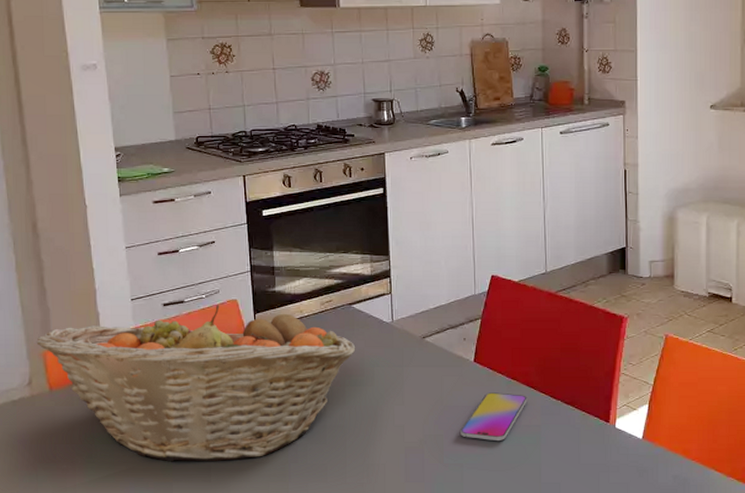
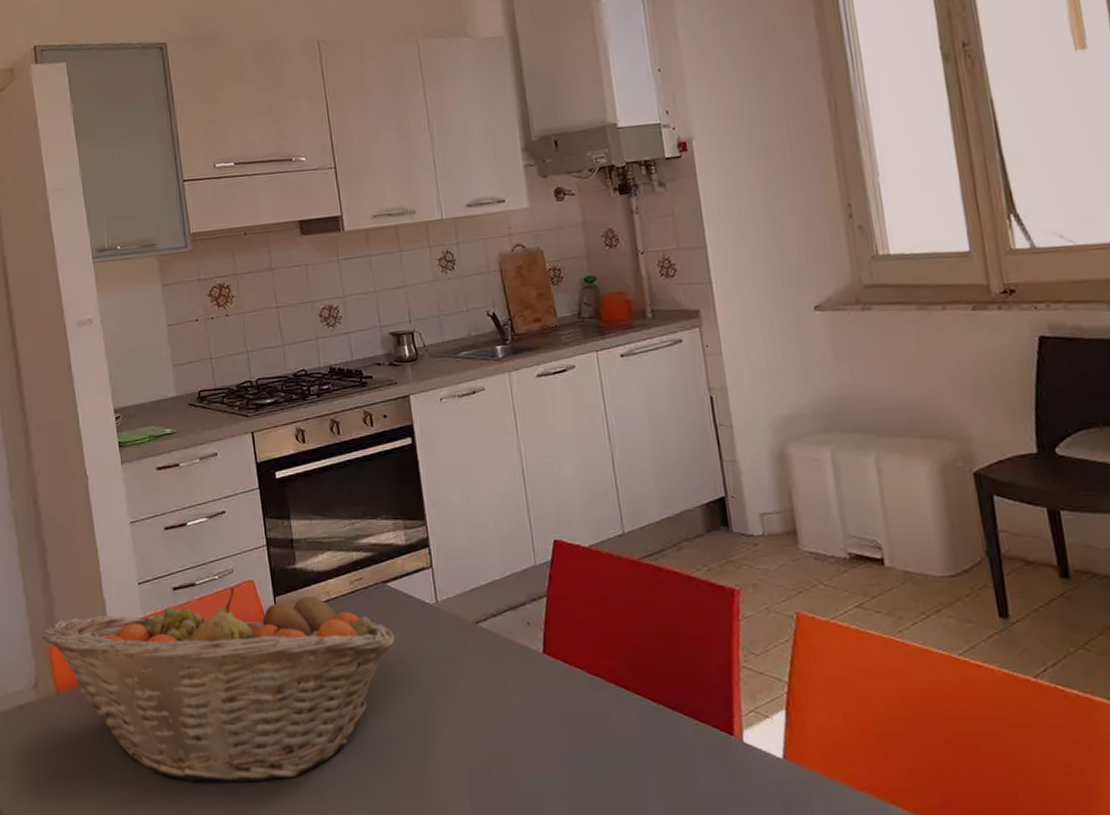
smartphone: present [460,392,527,442] -> none [535,694,619,761]

